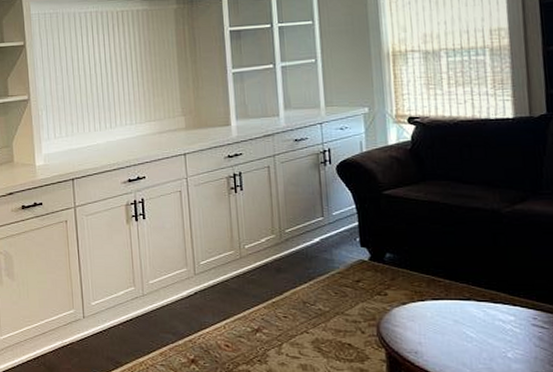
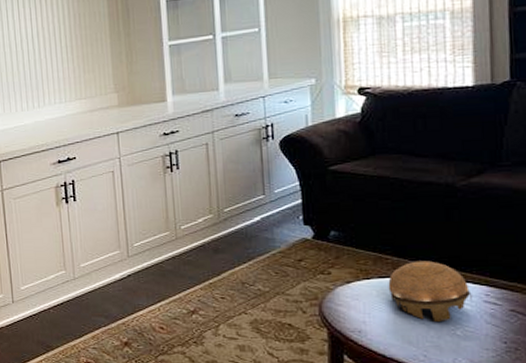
decorative bowl: none [441,284,522,345] -> present [388,260,473,323]

